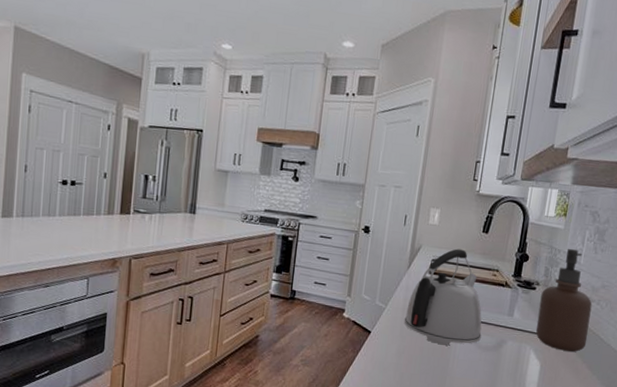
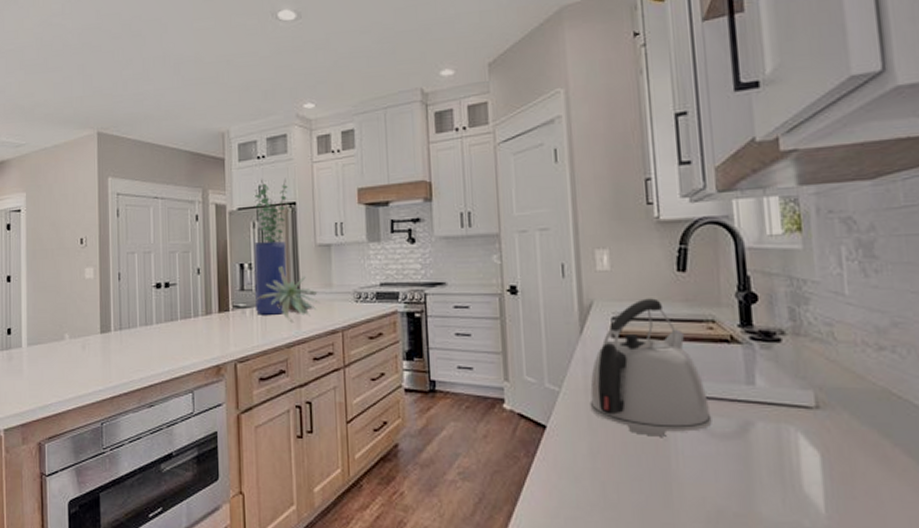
vase: none [153,104,198,224] -> present [254,178,288,315]
plant: none [155,182,212,232] -> present [256,266,320,323]
soap dispenser: present [535,249,592,352] -> none [792,276,892,430]

